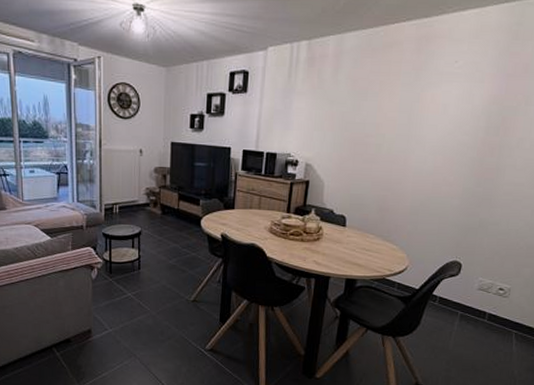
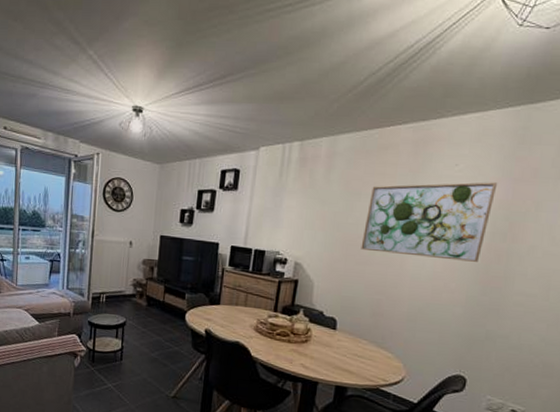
wall art: none [368,78,493,156] -> present [361,182,498,262]

